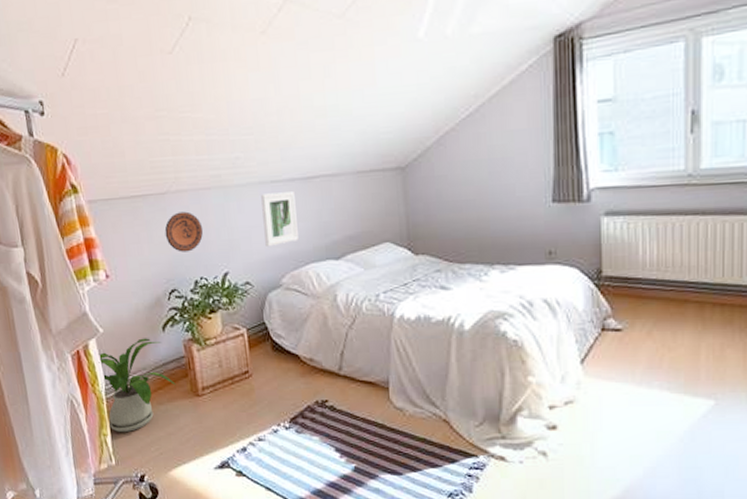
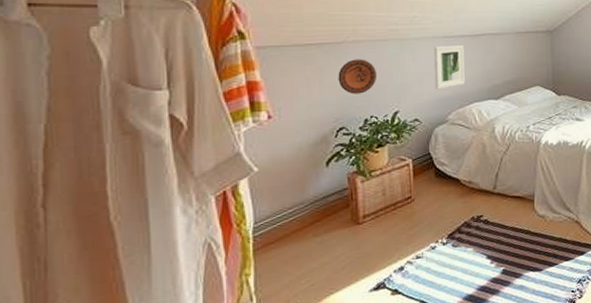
house plant: present [97,338,176,432] -> none [248,173,336,270]

